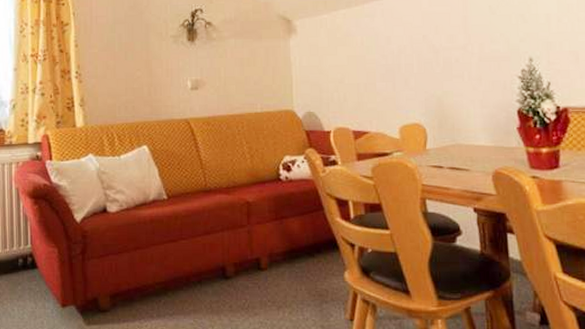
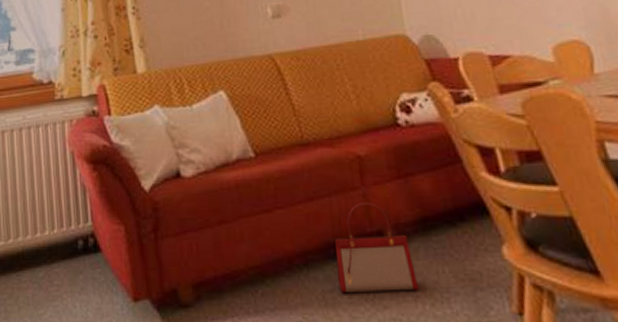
handbag: none [223,236,282,304] -> present [335,202,420,294]

